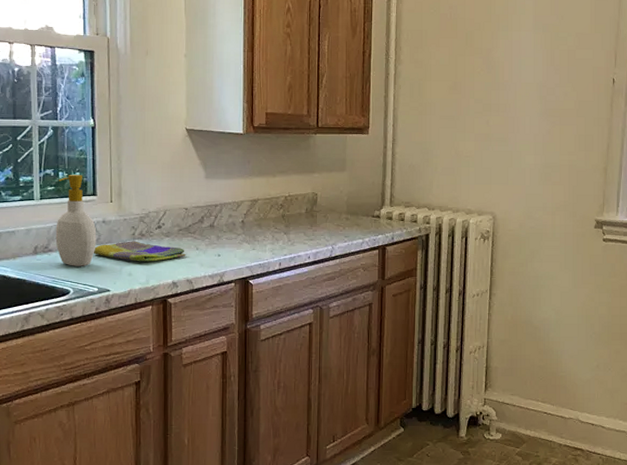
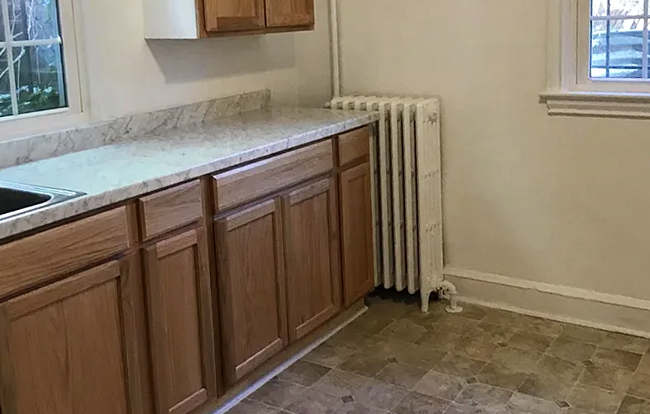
soap bottle: present [55,175,97,266] -> none [33,89,72,174]
dish towel: present [93,241,186,262] -> none [69,146,153,166]

